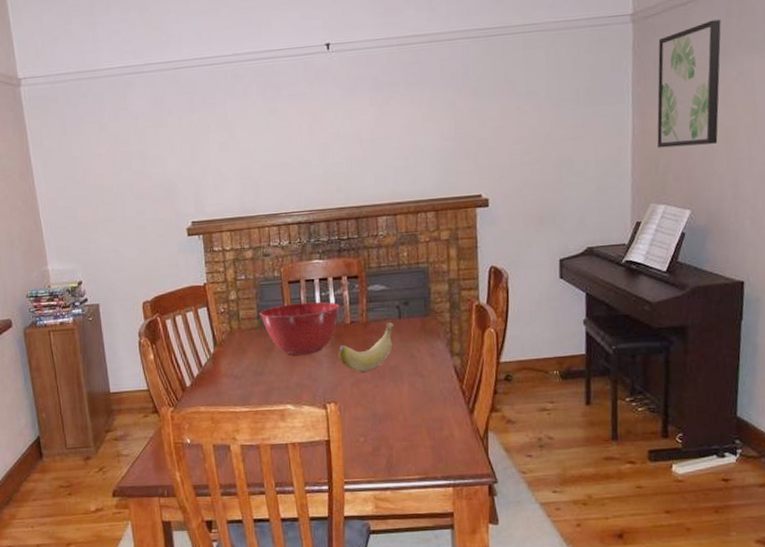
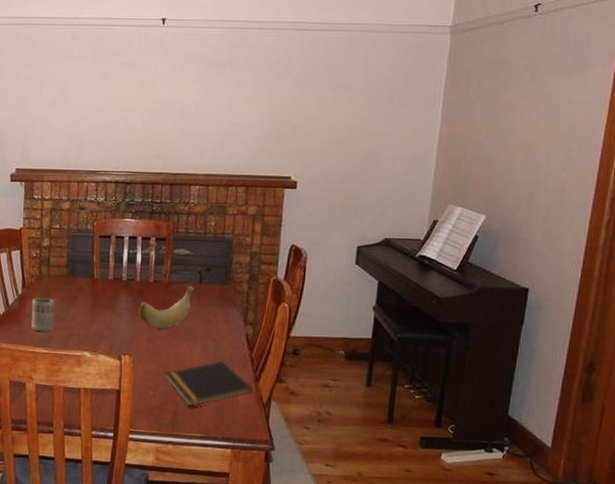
cup: none [225,353,252,390] -> present [31,298,54,333]
mixing bowl: present [259,301,340,355] -> none [69,256,145,306]
notepad: none [374,397,467,449] -> present [165,361,252,407]
wall art: present [657,19,721,148] -> none [461,41,534,156]

